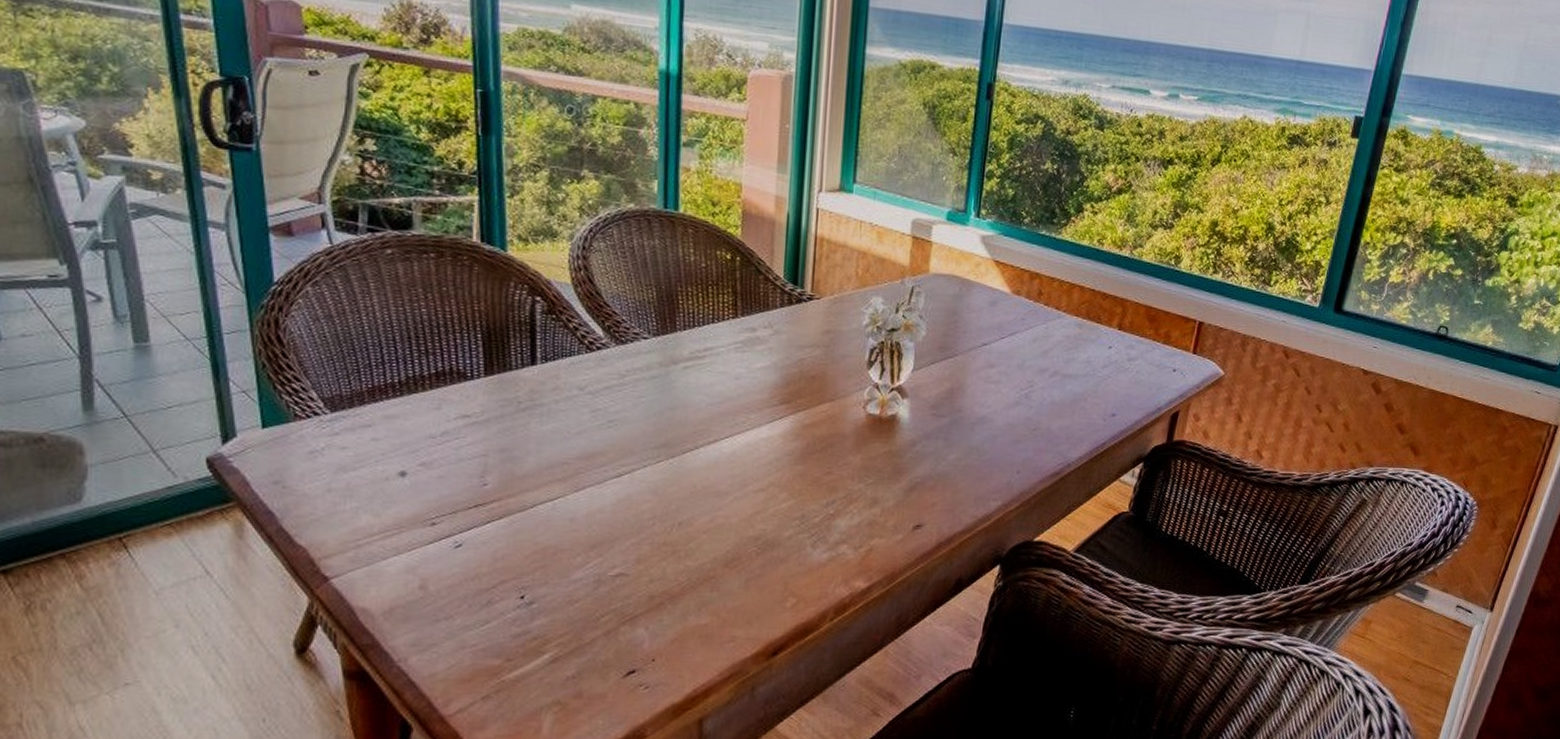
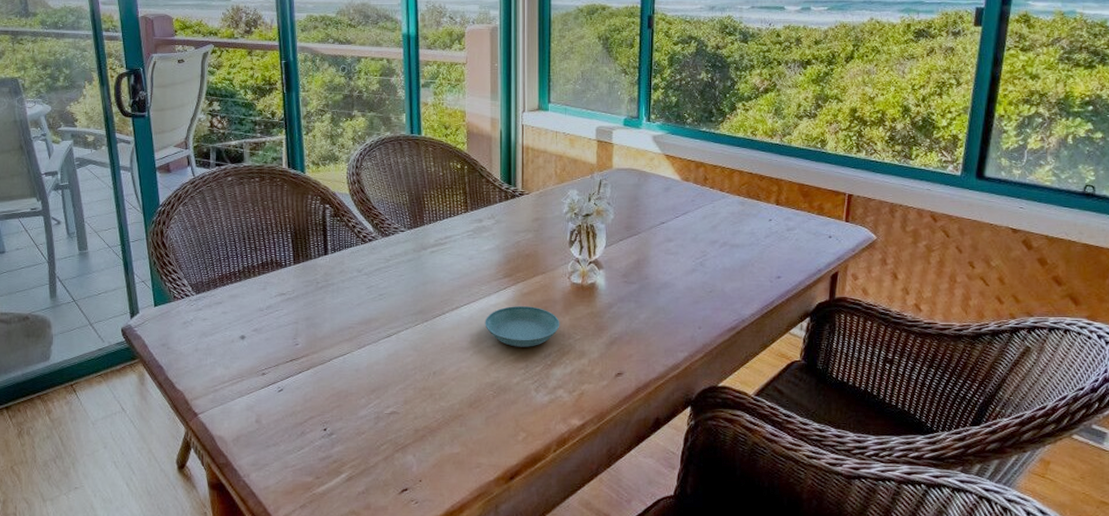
saucer: none [751,441,849,493] -> present [485,306,560,347]

